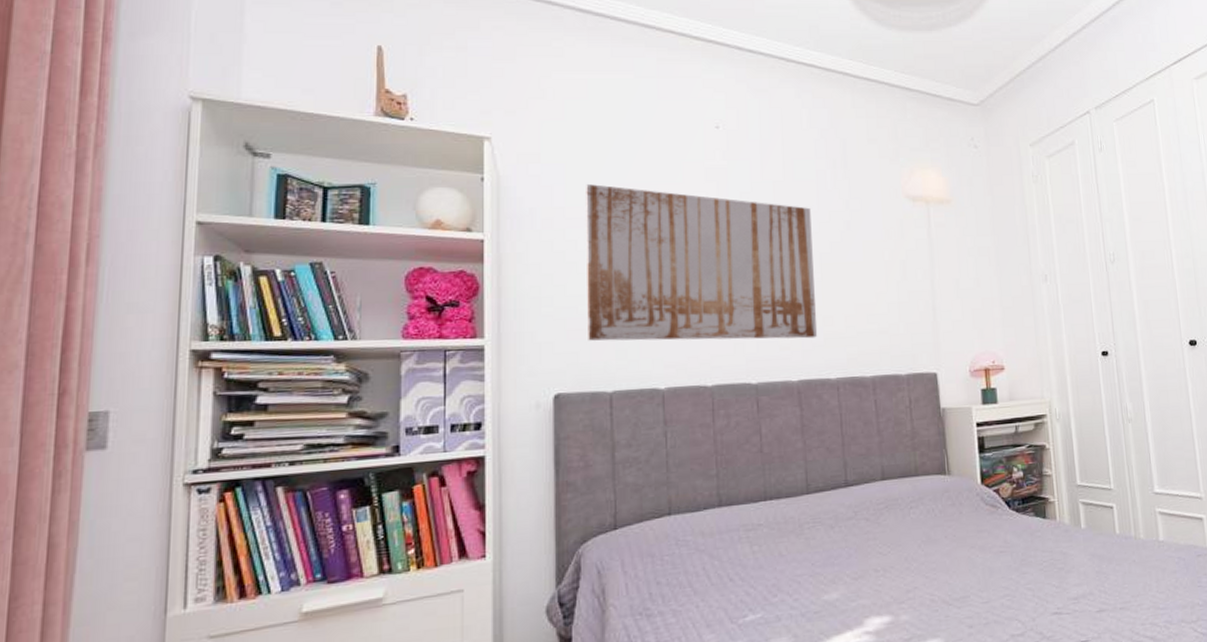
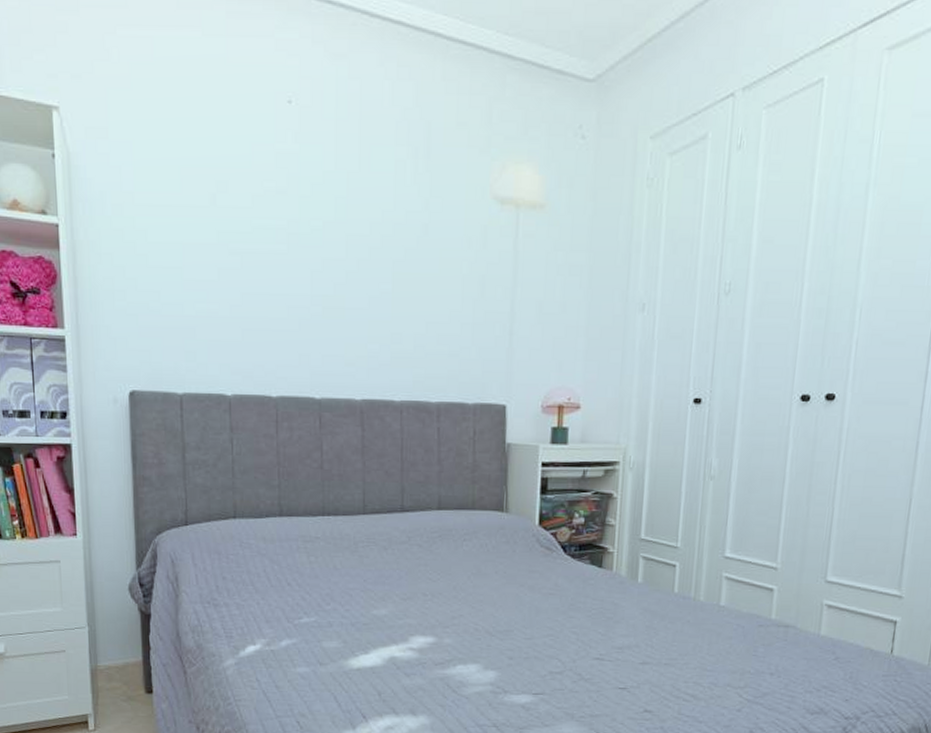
wall art: present [586,184,818,341] -> none [154,166,386,356]

